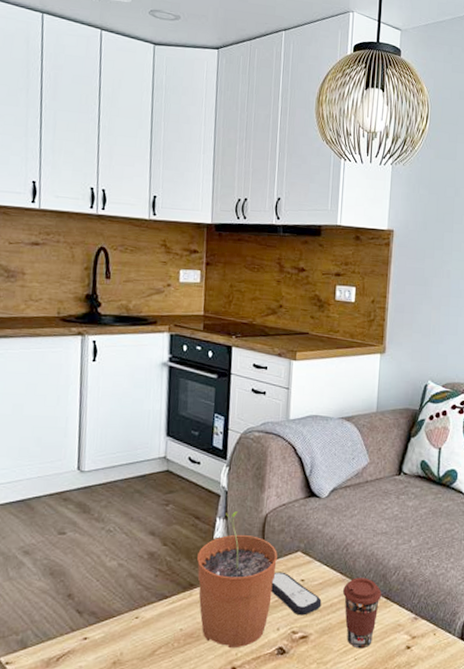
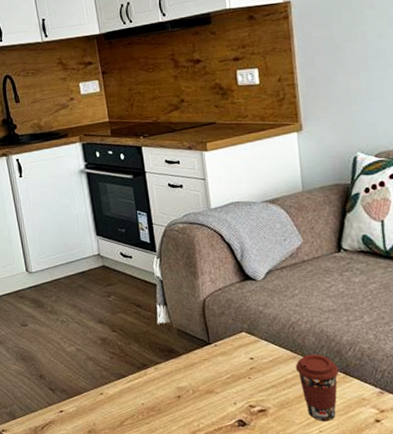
plant pot: present [197,511,277,649] -> none [145,298,224,421]
remote control: present [271,572,322,616] -> none [220,351,275,391]

